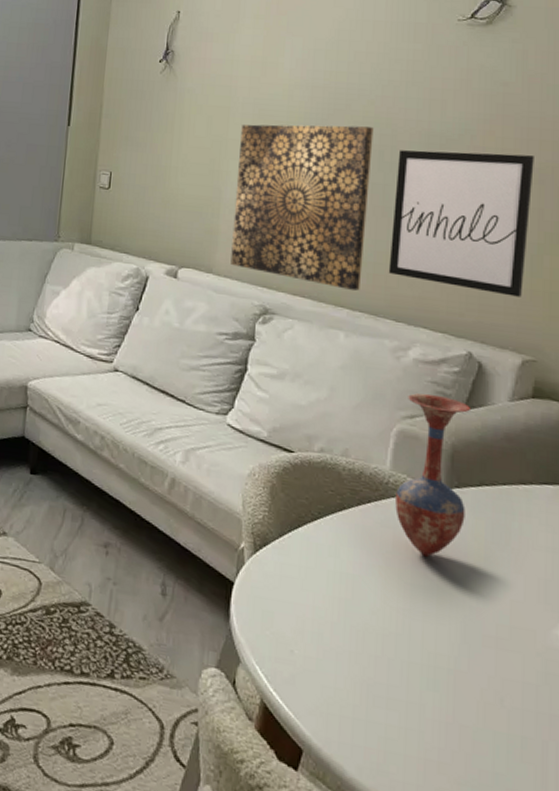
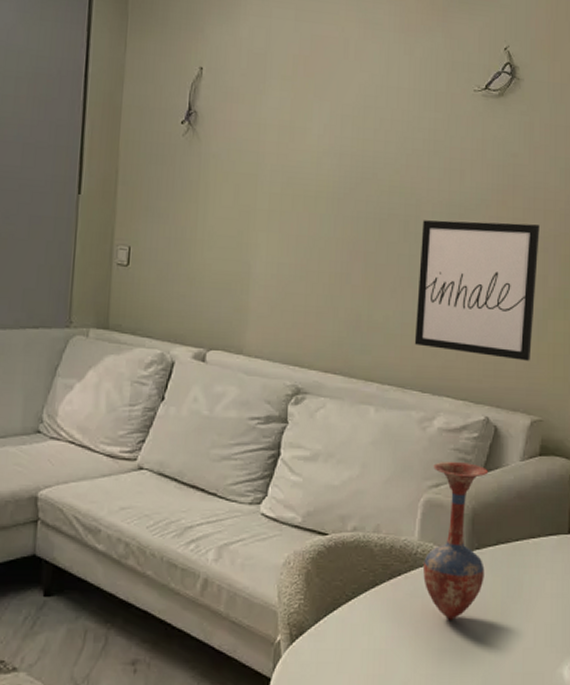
wall art: present [230,124,374,291] -> none [261,193,399,364]

